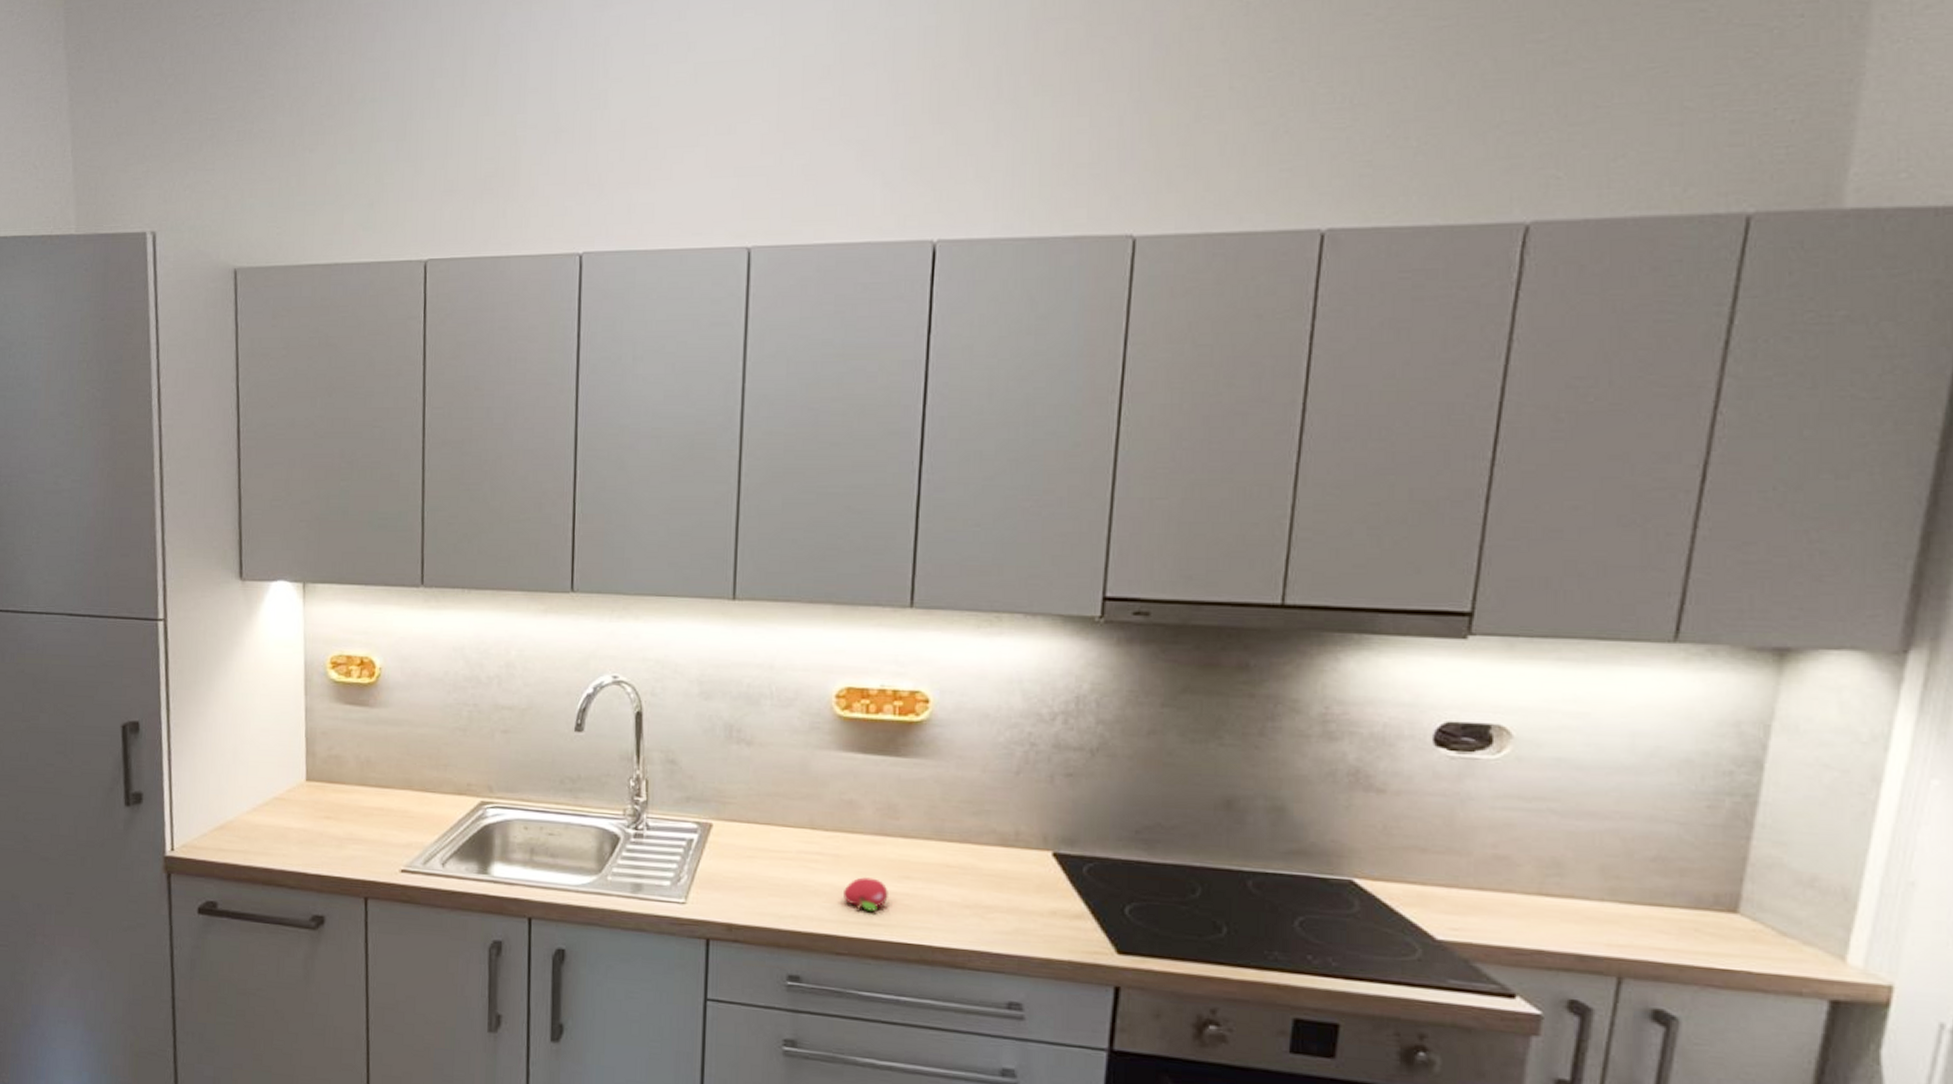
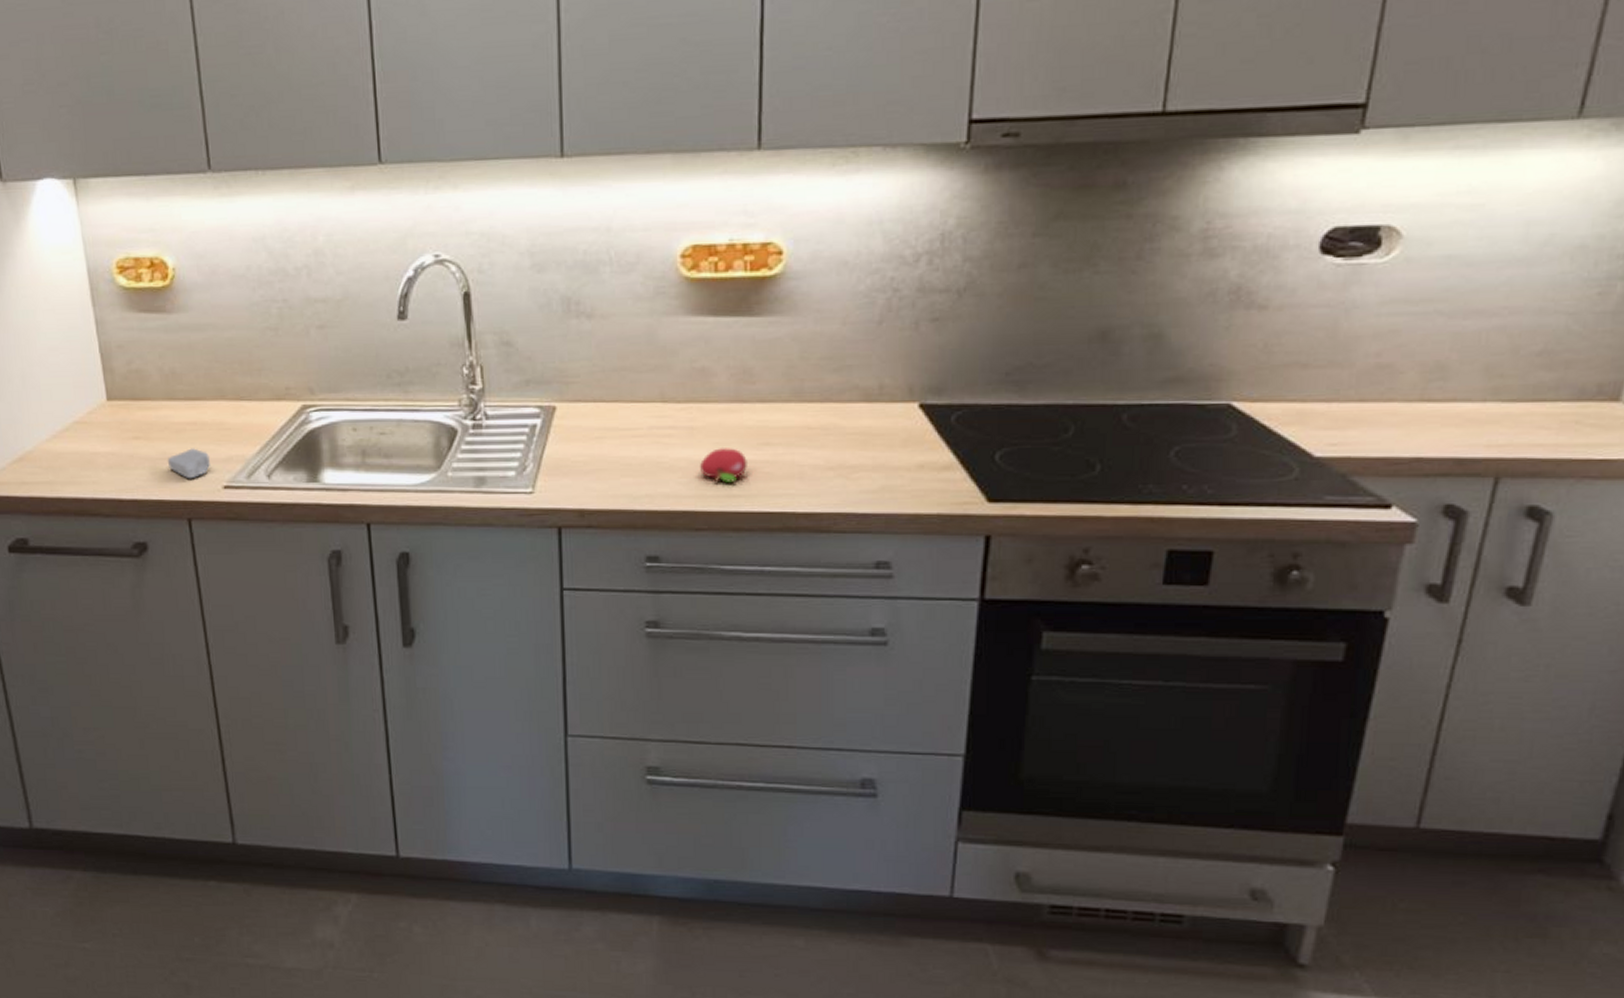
soap bar: none [352,831,391,861] -> present [167,448,210,479]

